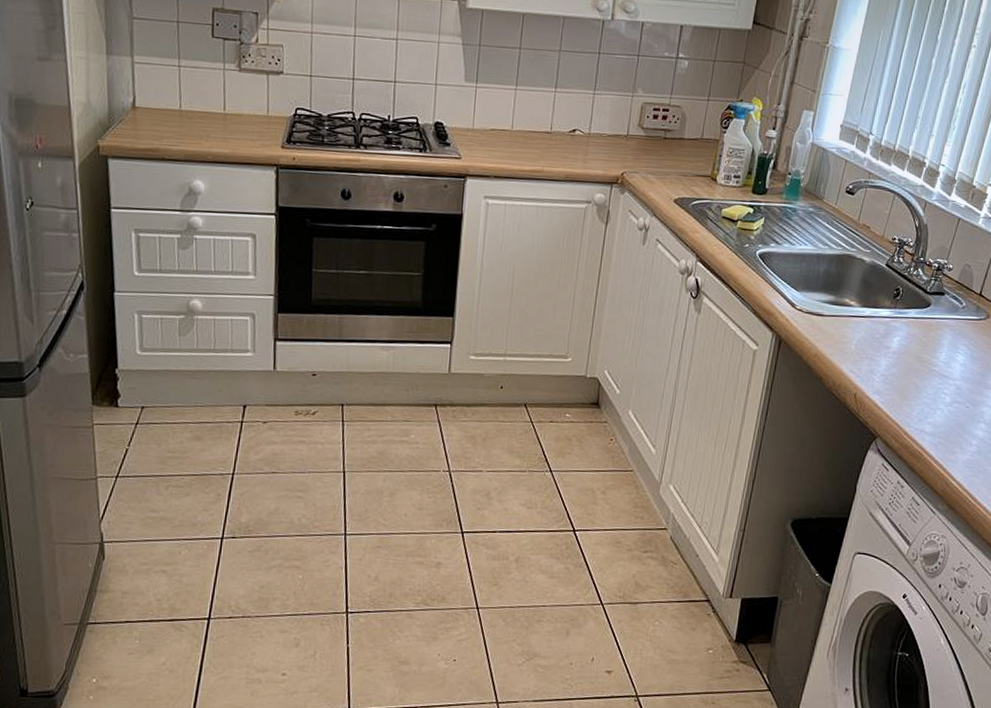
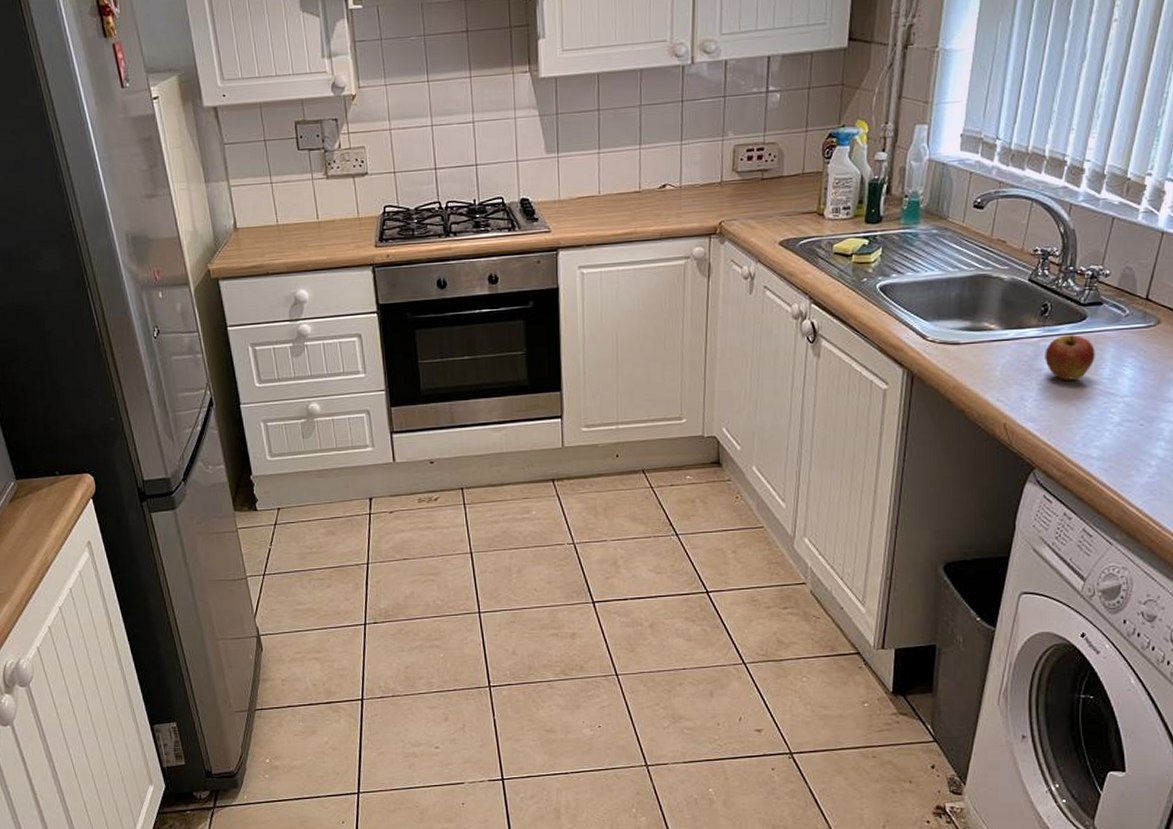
fruit: none [893,318,935,360] -> present [1045,335,1095,380]

